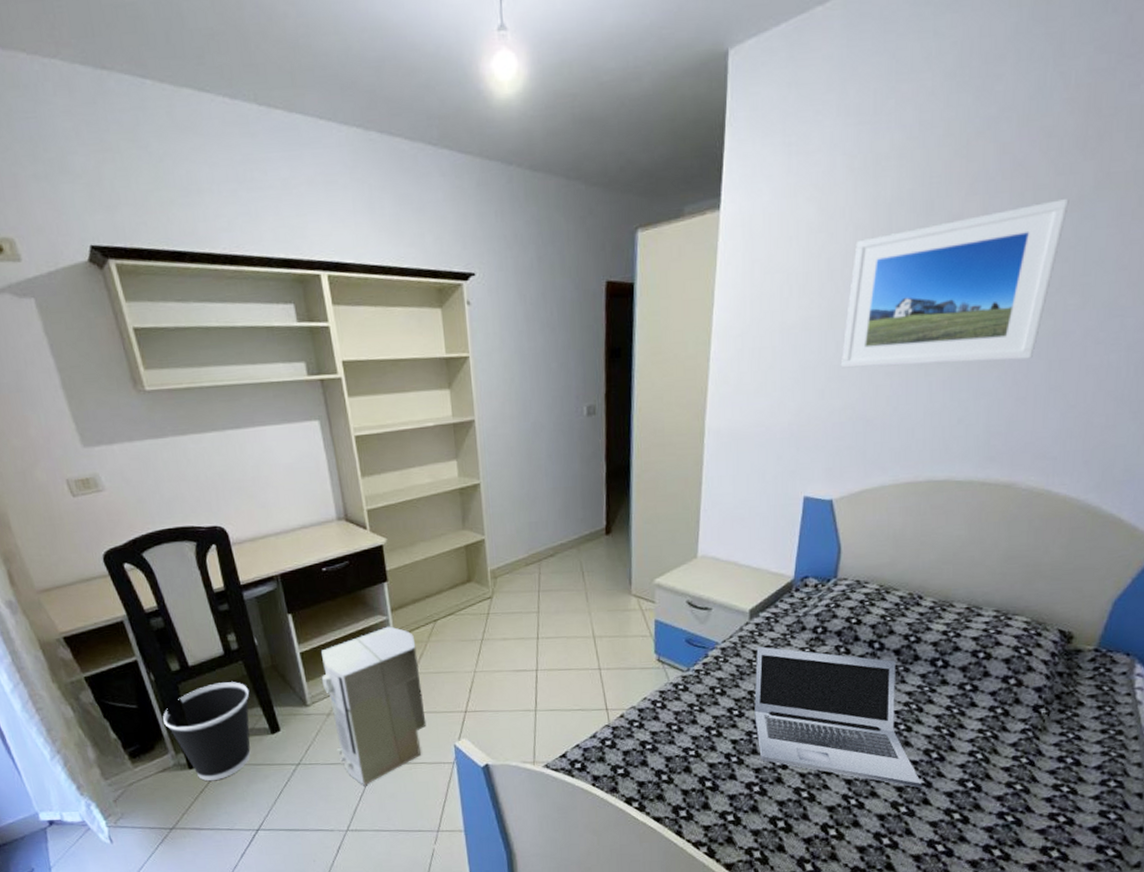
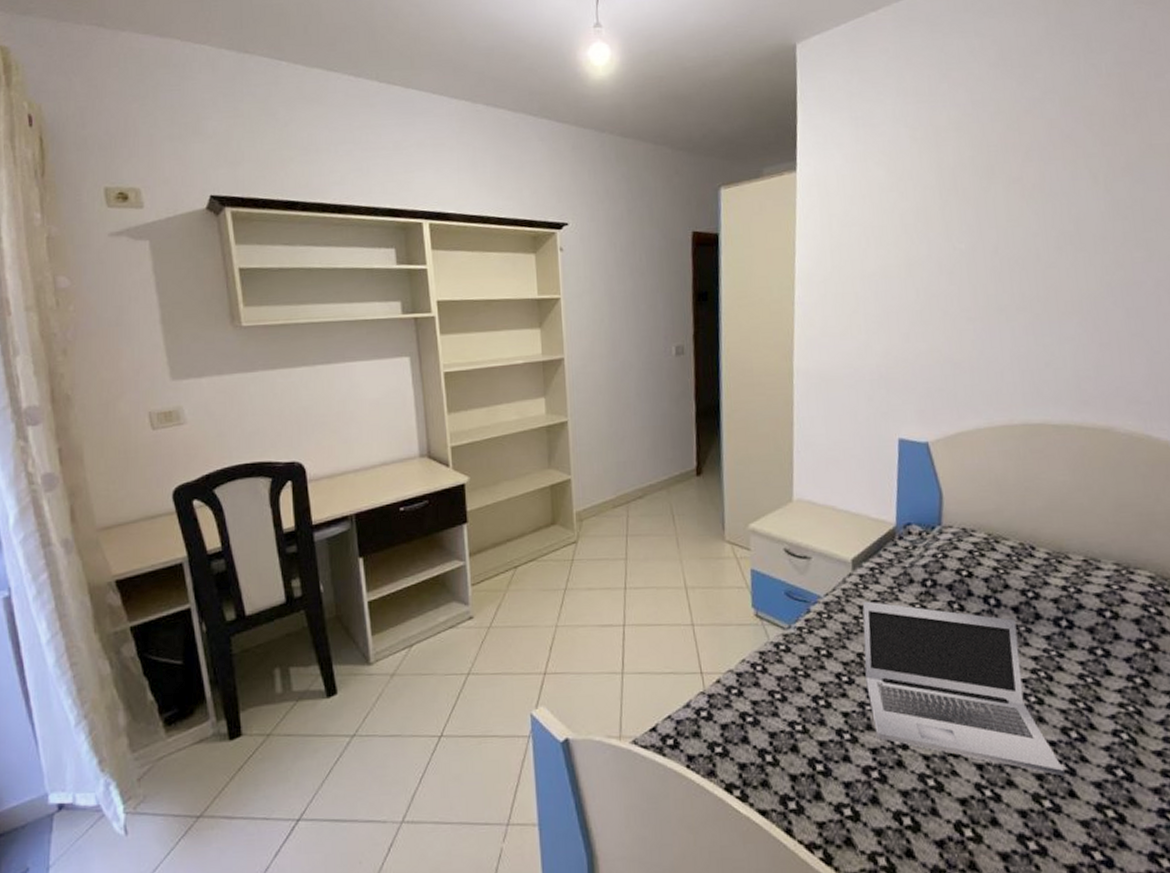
wastebasket: present [163,682,251,781] -> none [209,634,308,756]
air purifier: present [321,626,427,786] -> none [388,572,501,765]
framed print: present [840,197,1069,368] -> none [922,165,1119,313]

